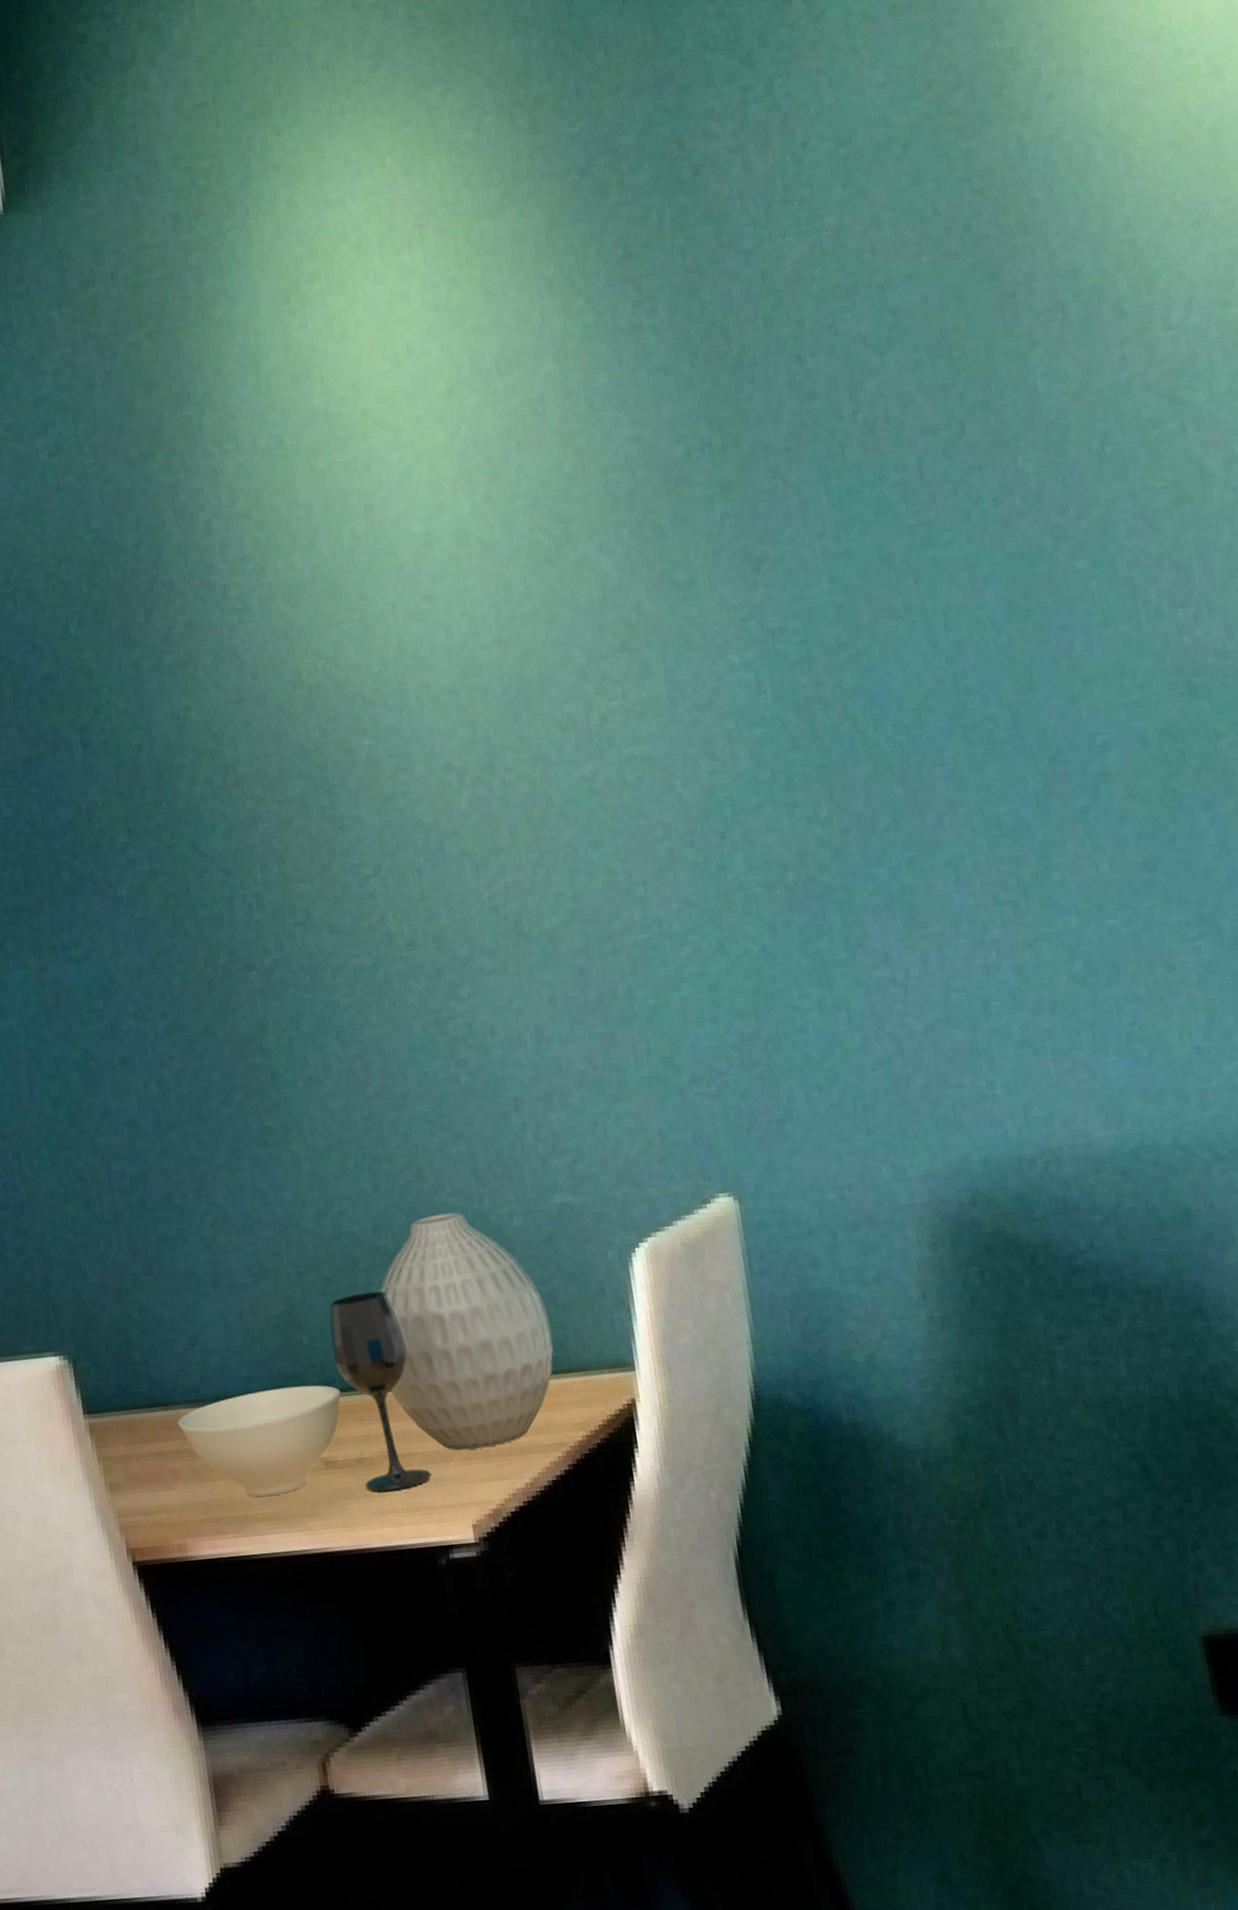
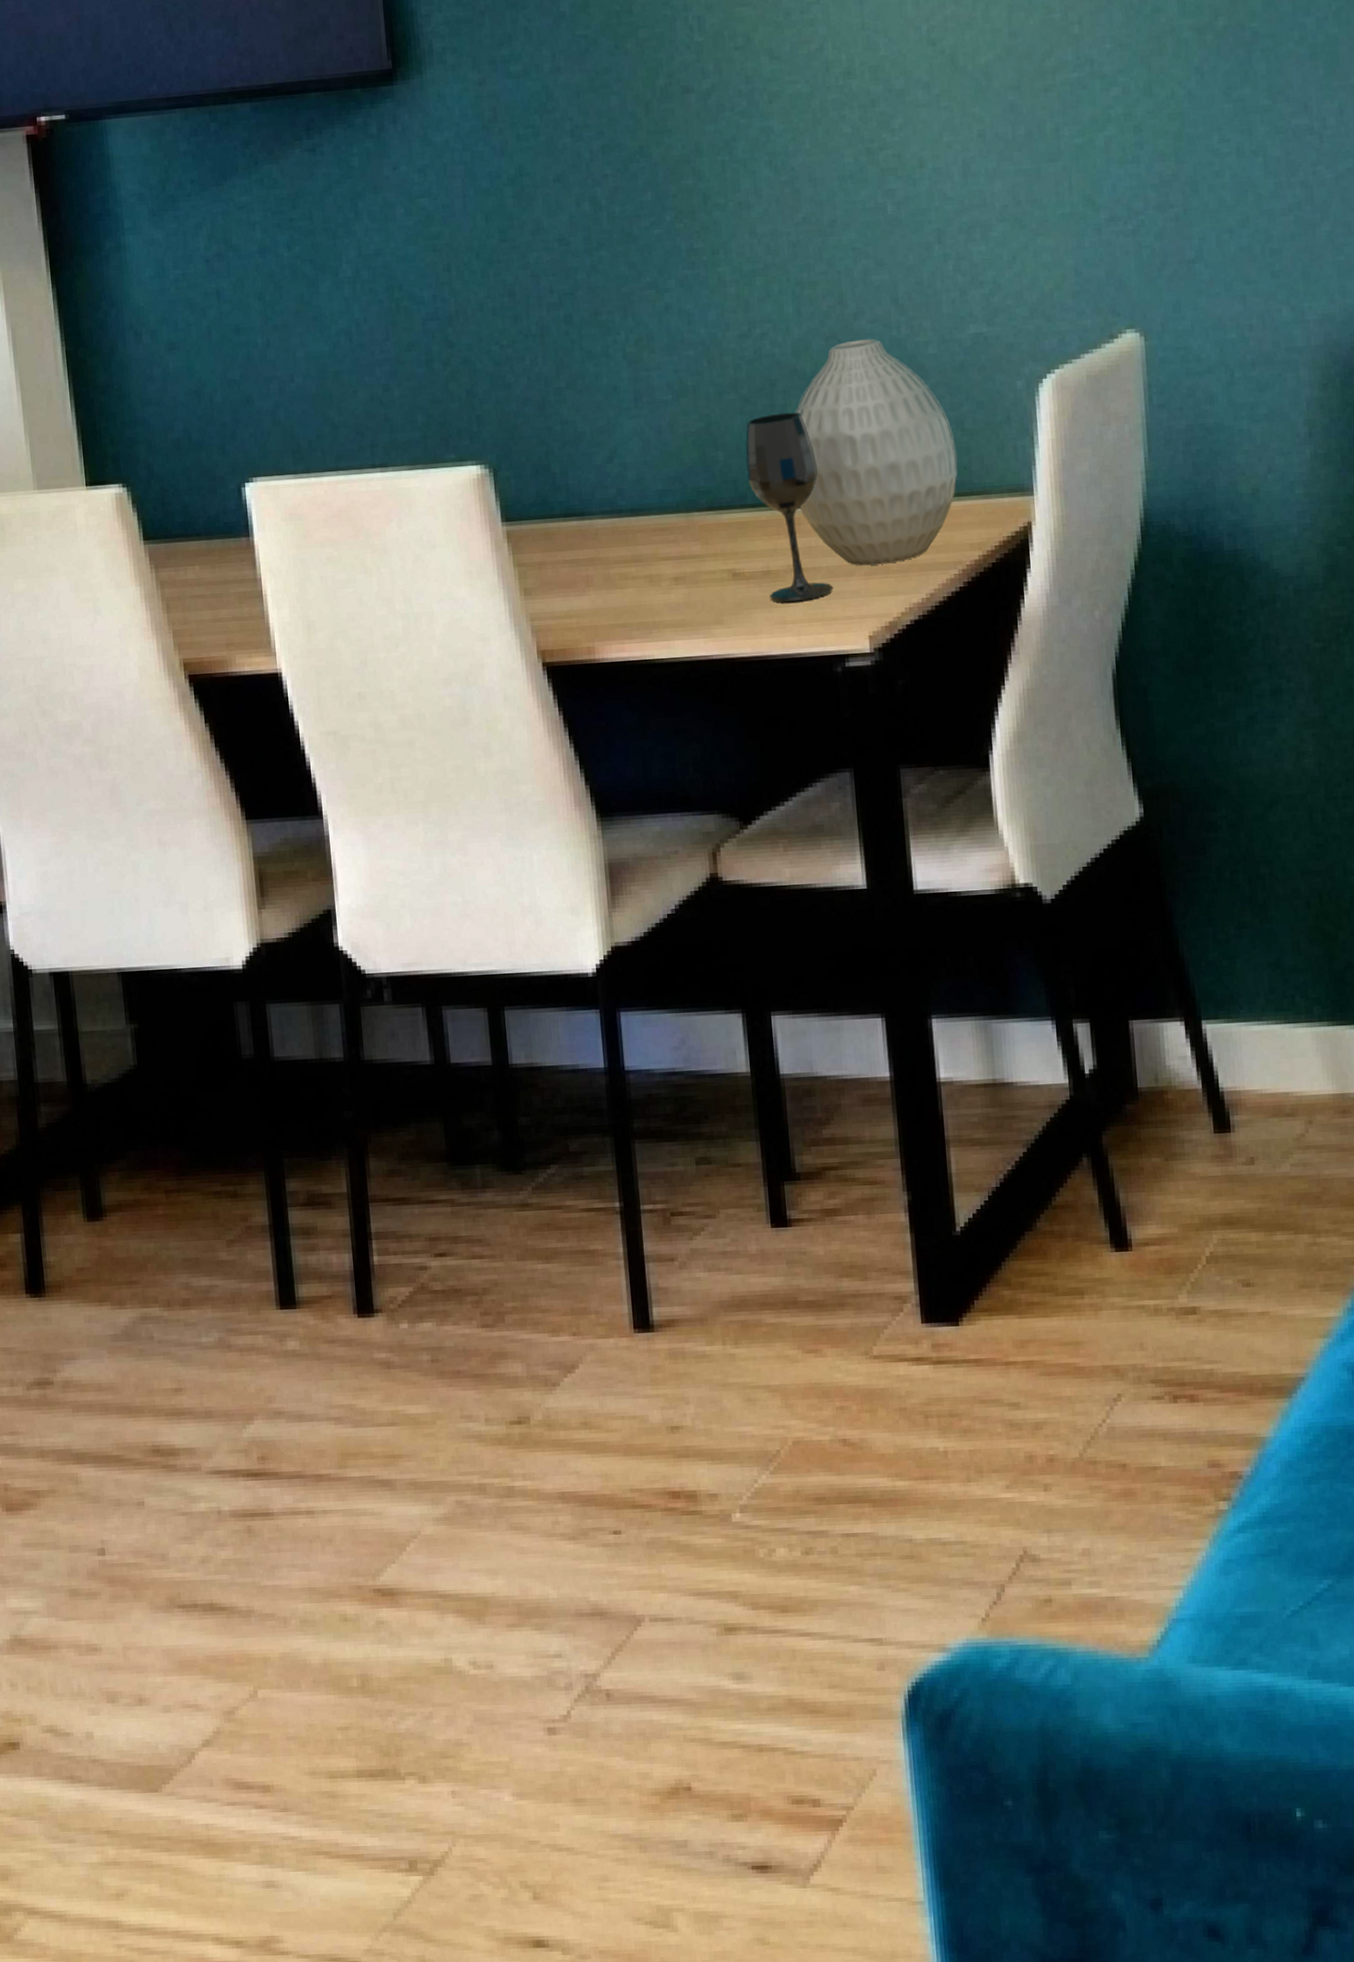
bowl: present [178,1385,341,1497] -> none [593,500,752,605]

